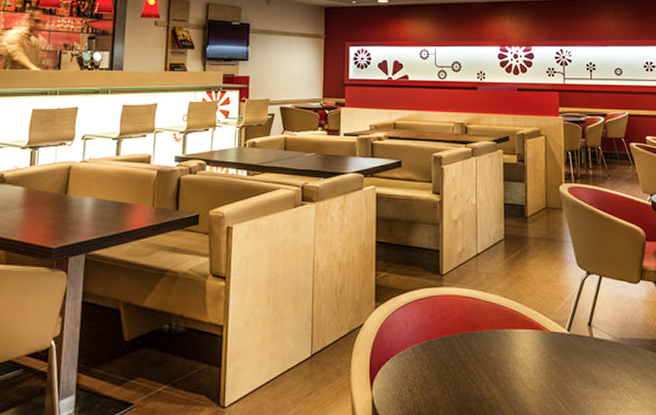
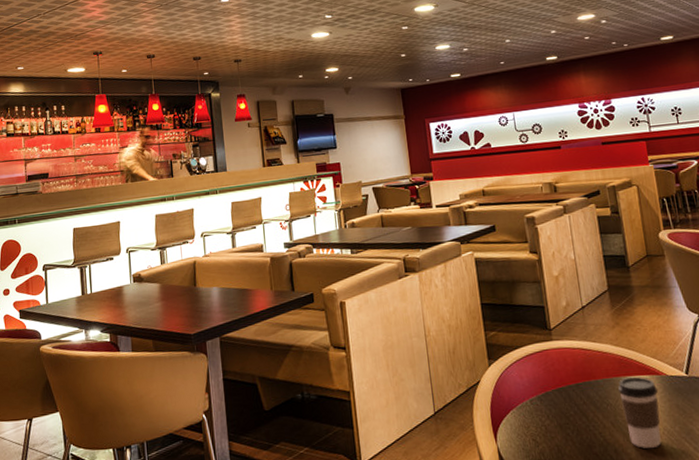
coffee cup: none [501,330,539,405] -> present [618,376,662,448]

